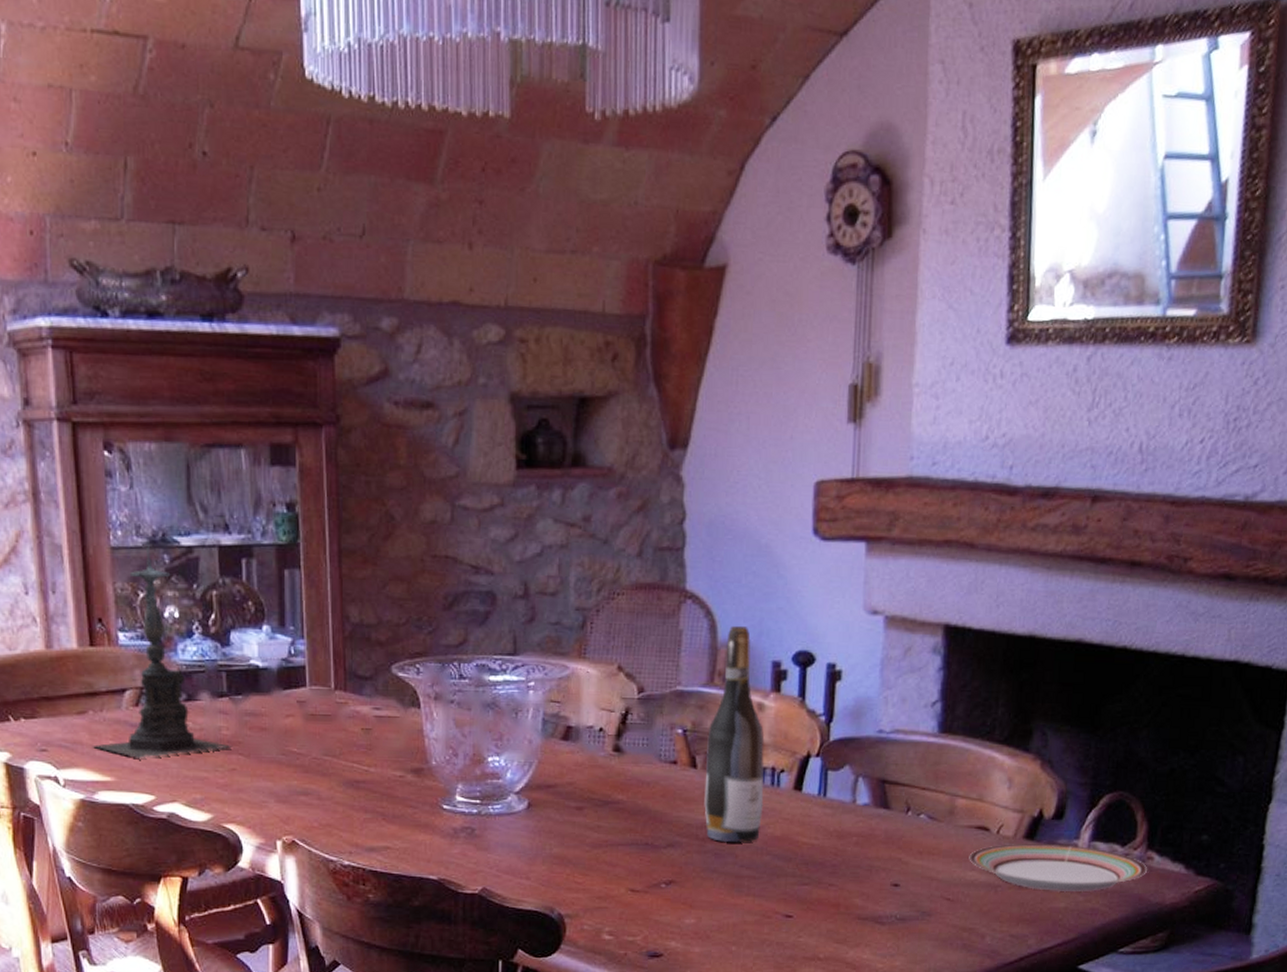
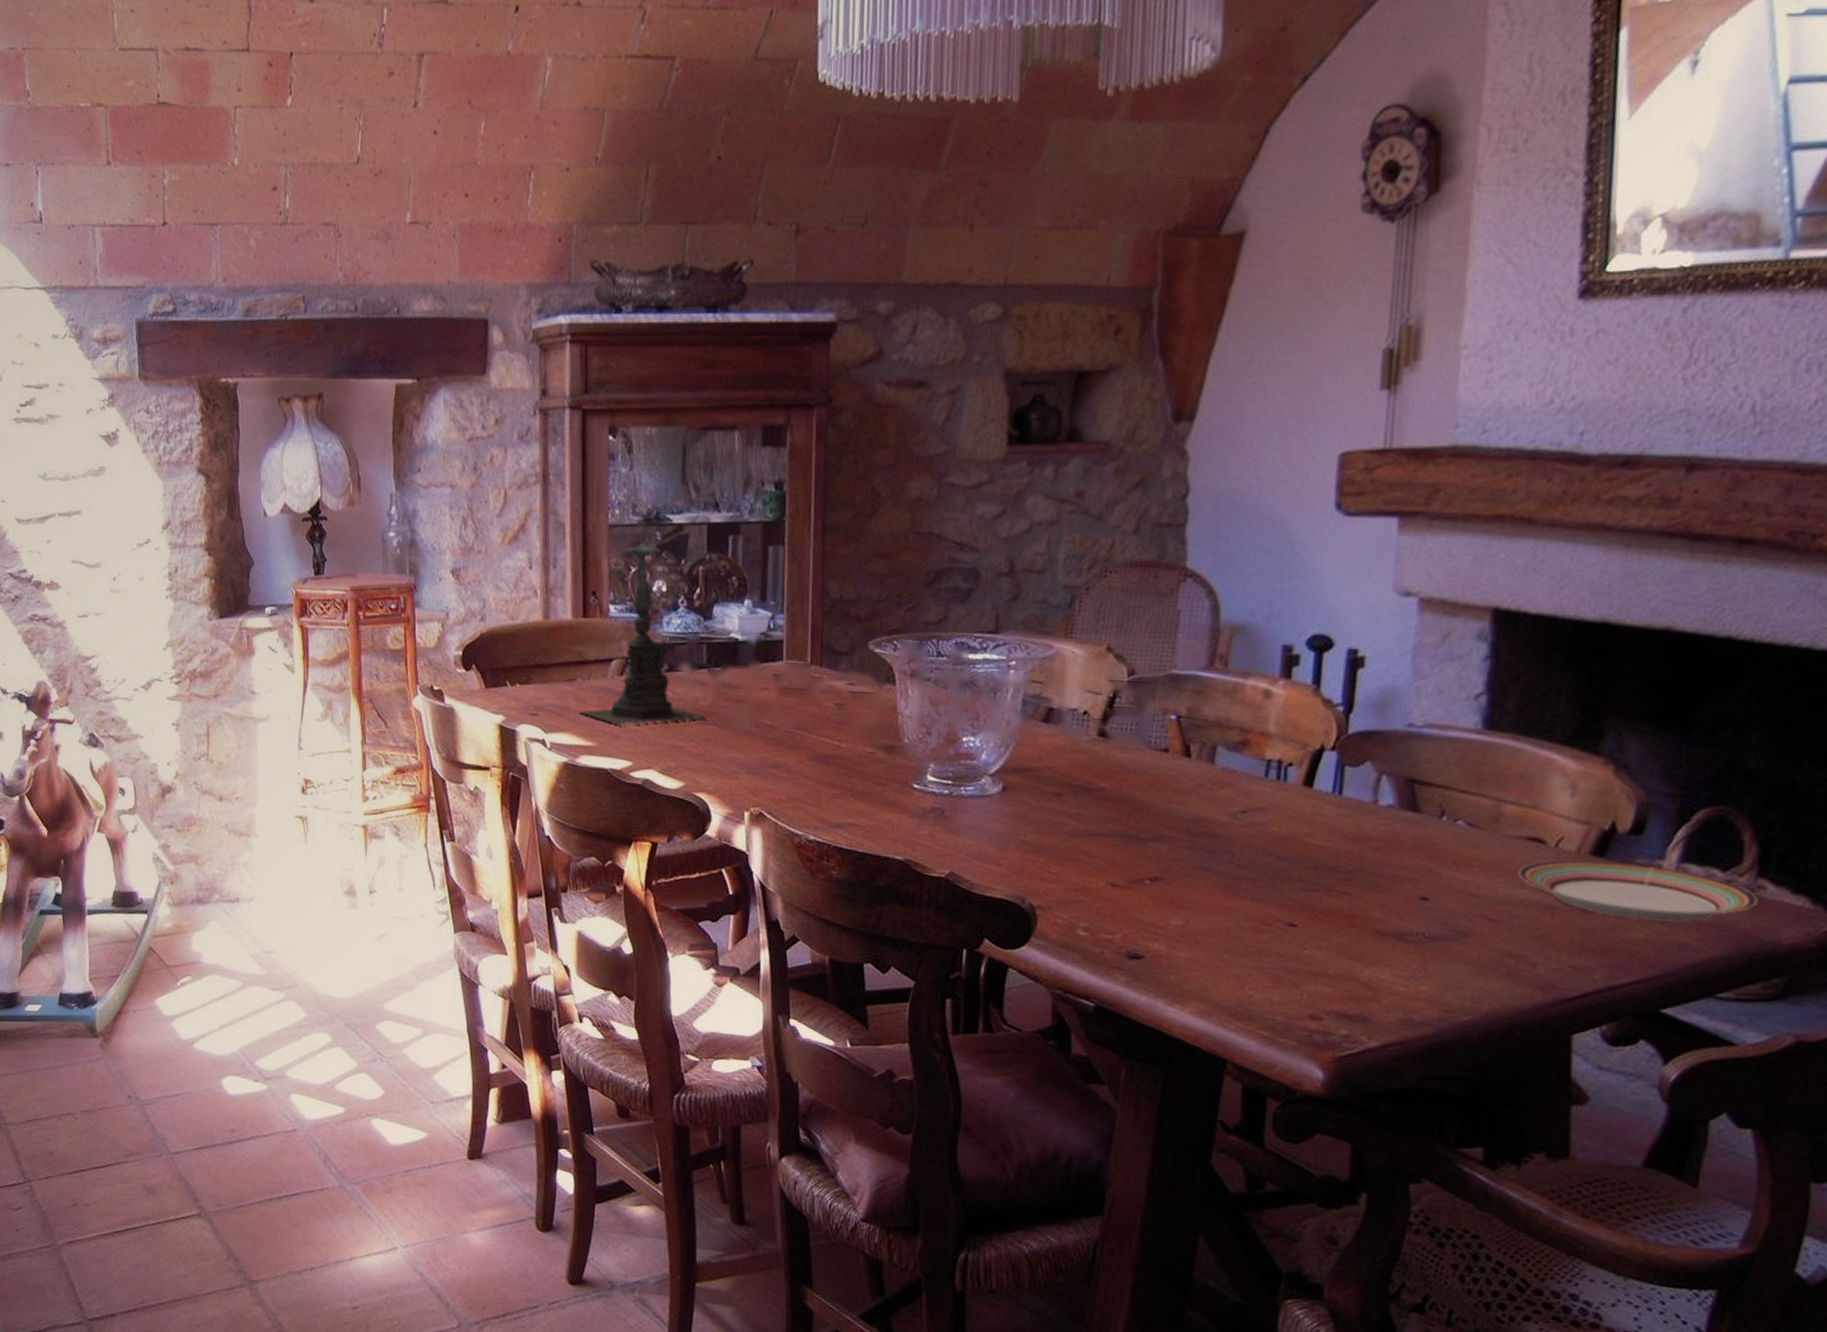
wine bottle: present [704,625,765,842] -> none [1198,606,1271,840]

